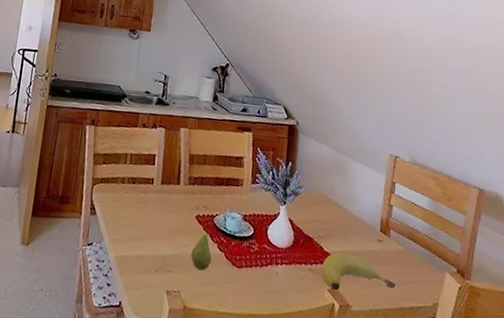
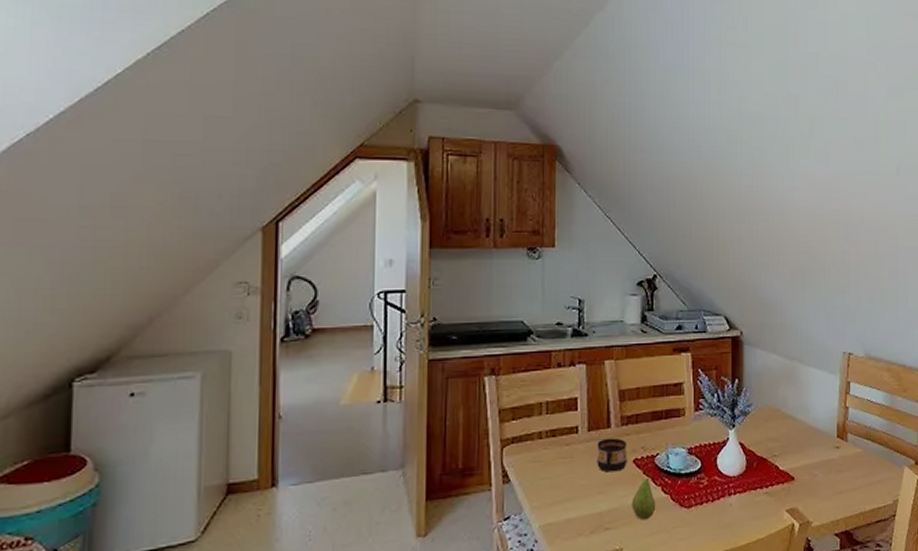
cup: none [166,192,193,224] -> present [597,437,627,473]
banana: present [321,252,396,290] -> none [779,467,856,509]

